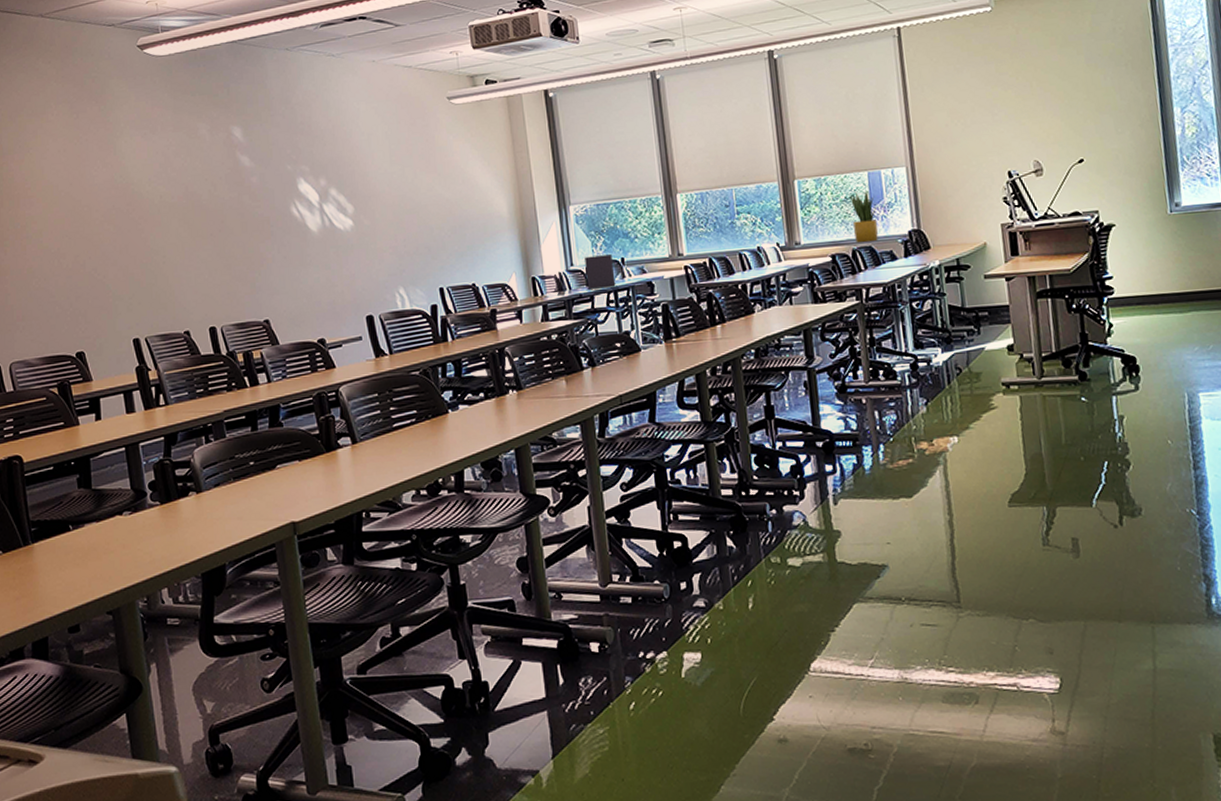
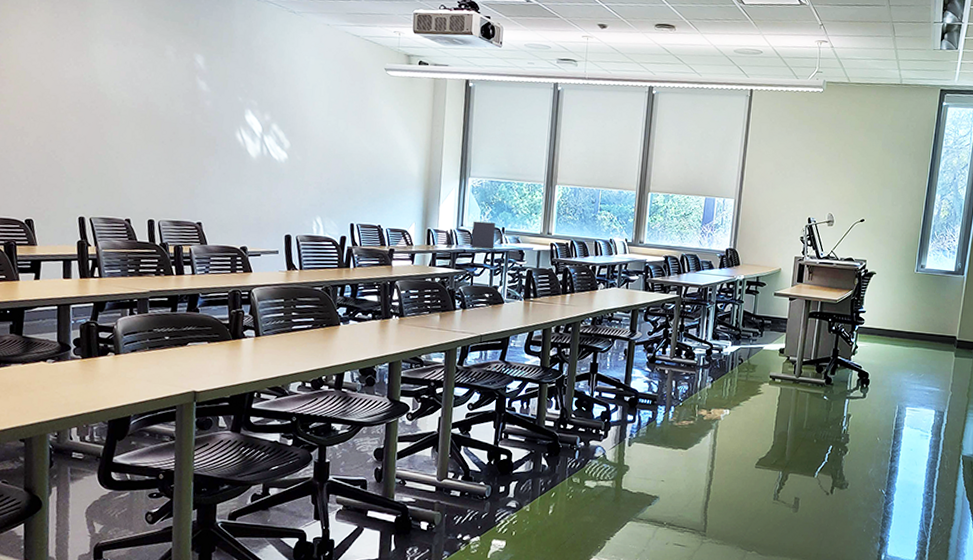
planter: present [849,191,878,244] -> none [685,211,708,252]

